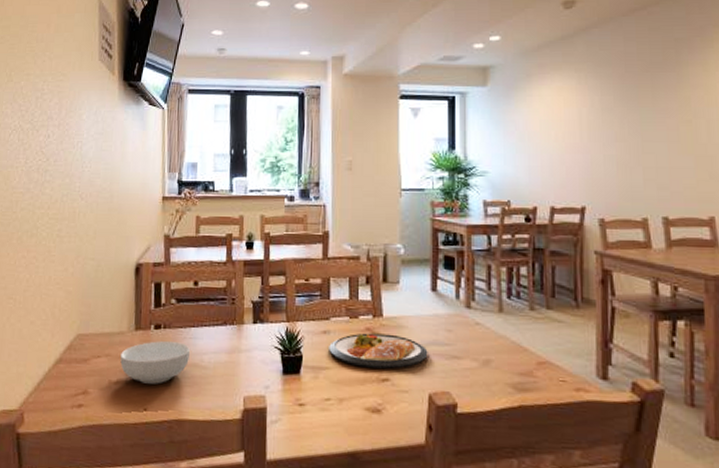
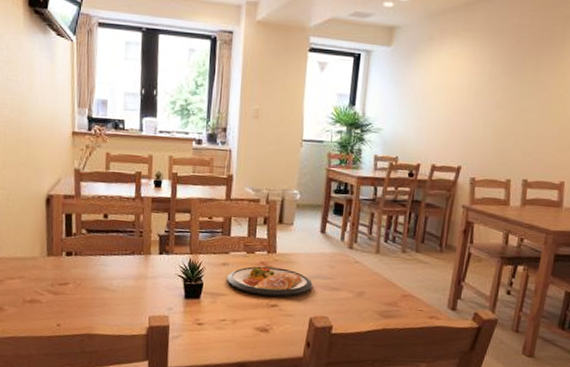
cereal bowl: present [120,341,190,384] -> none [34,266,100,304]

